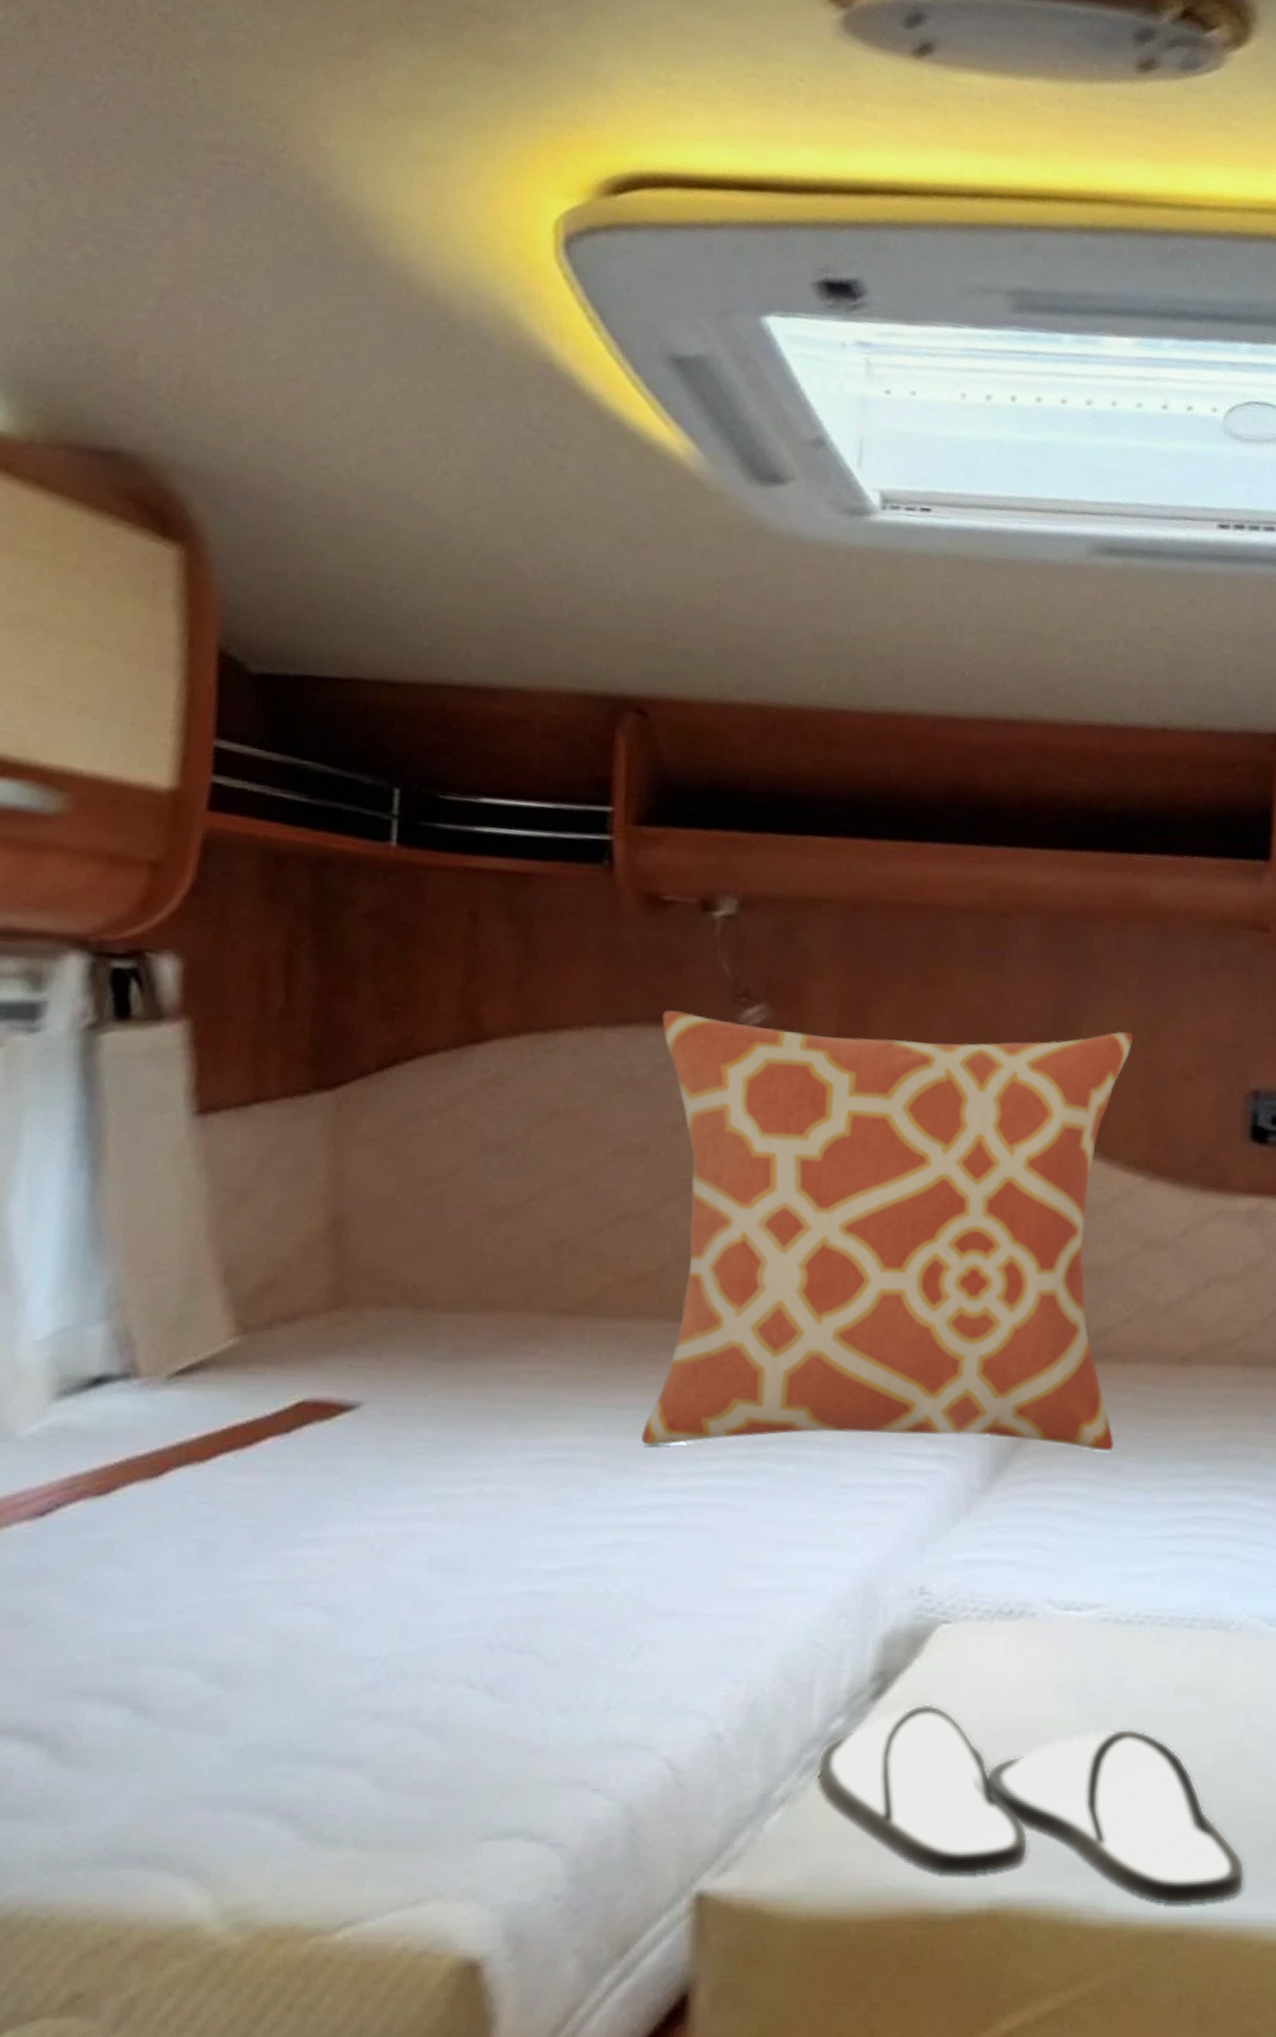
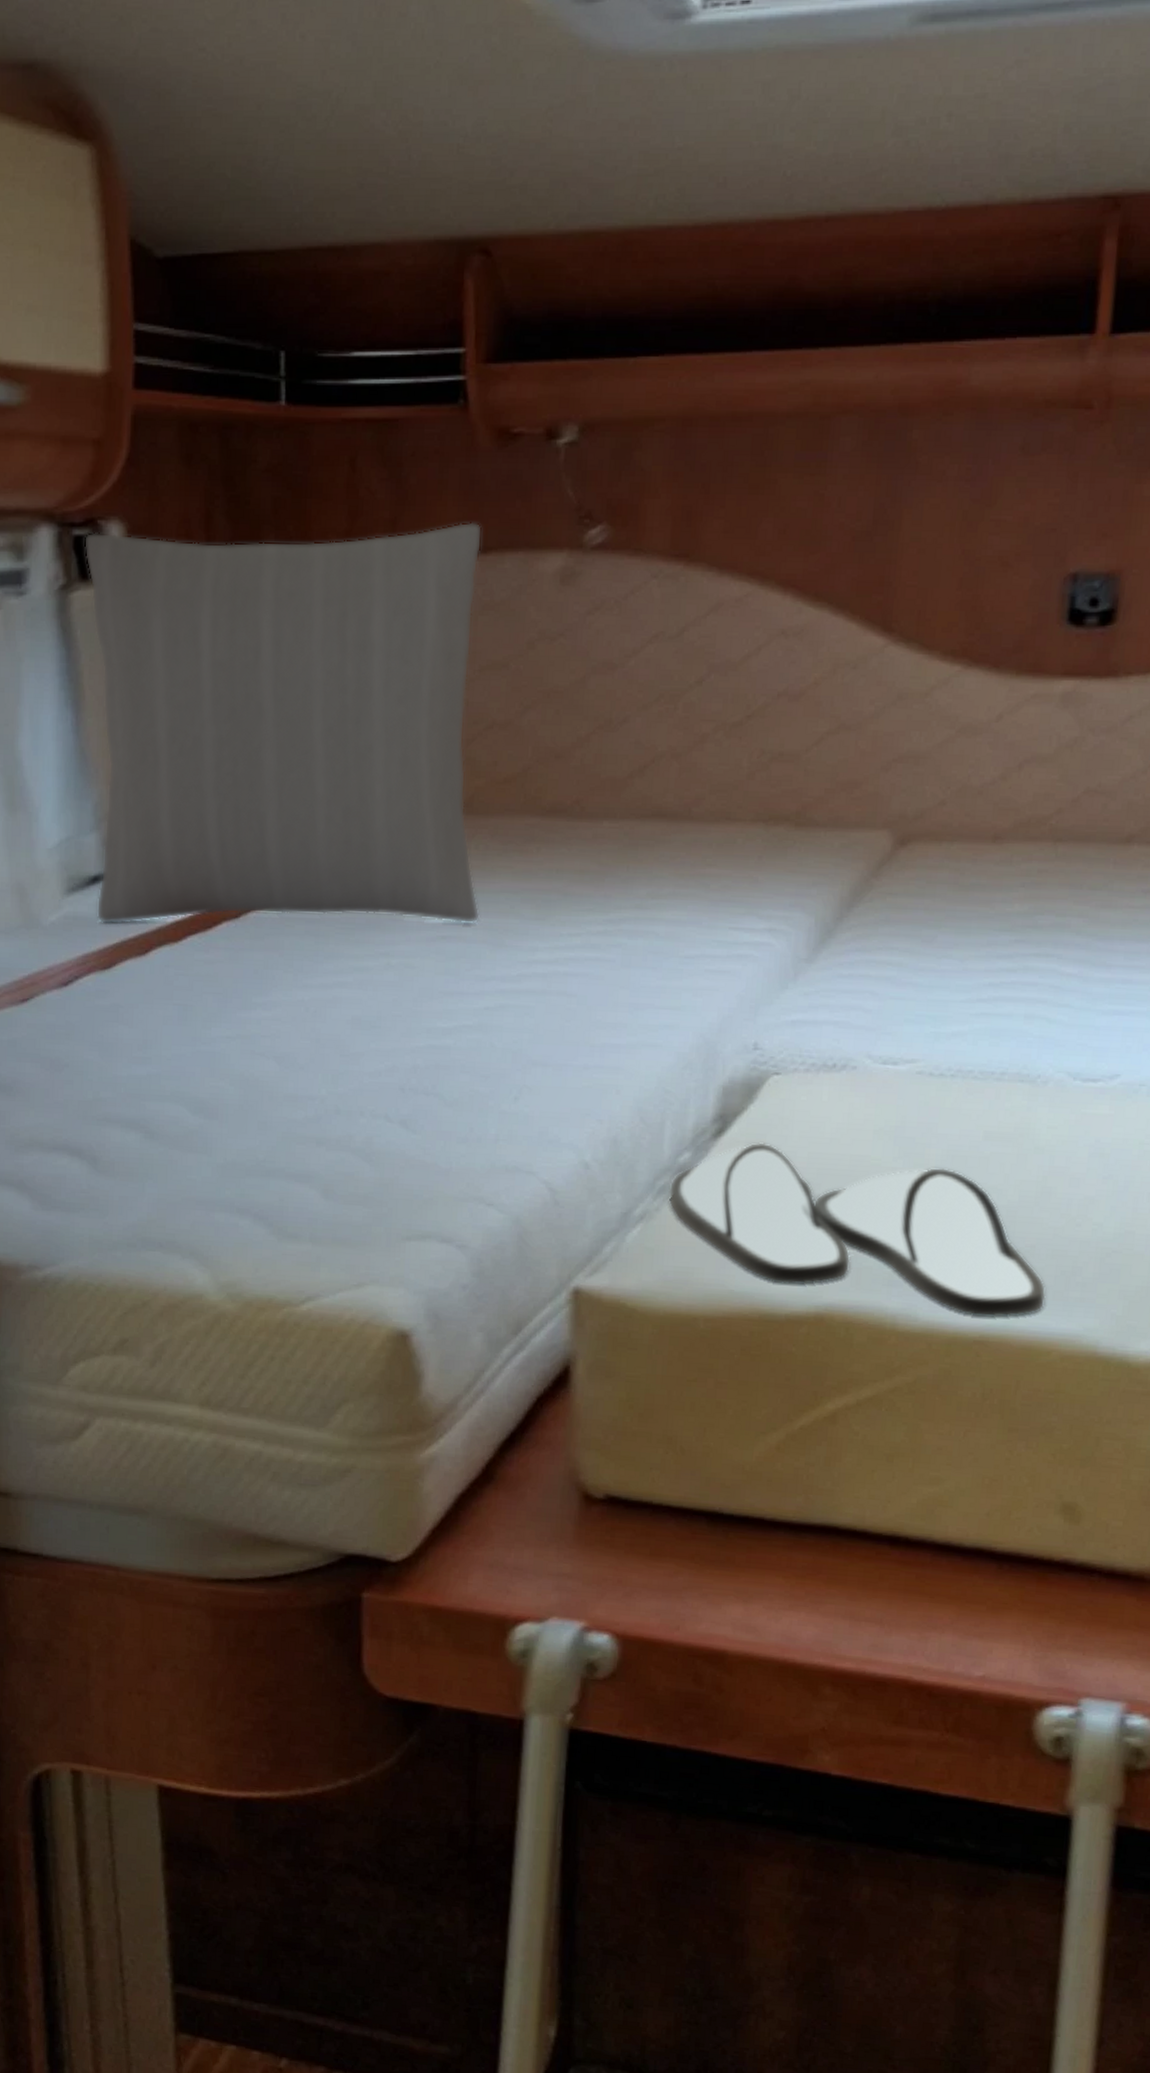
pillow: none [94,966,624,1444] -> present [83,522,483,924]
pillow: present [640,1010,1133,1451] -> none [513,523,951,925]

